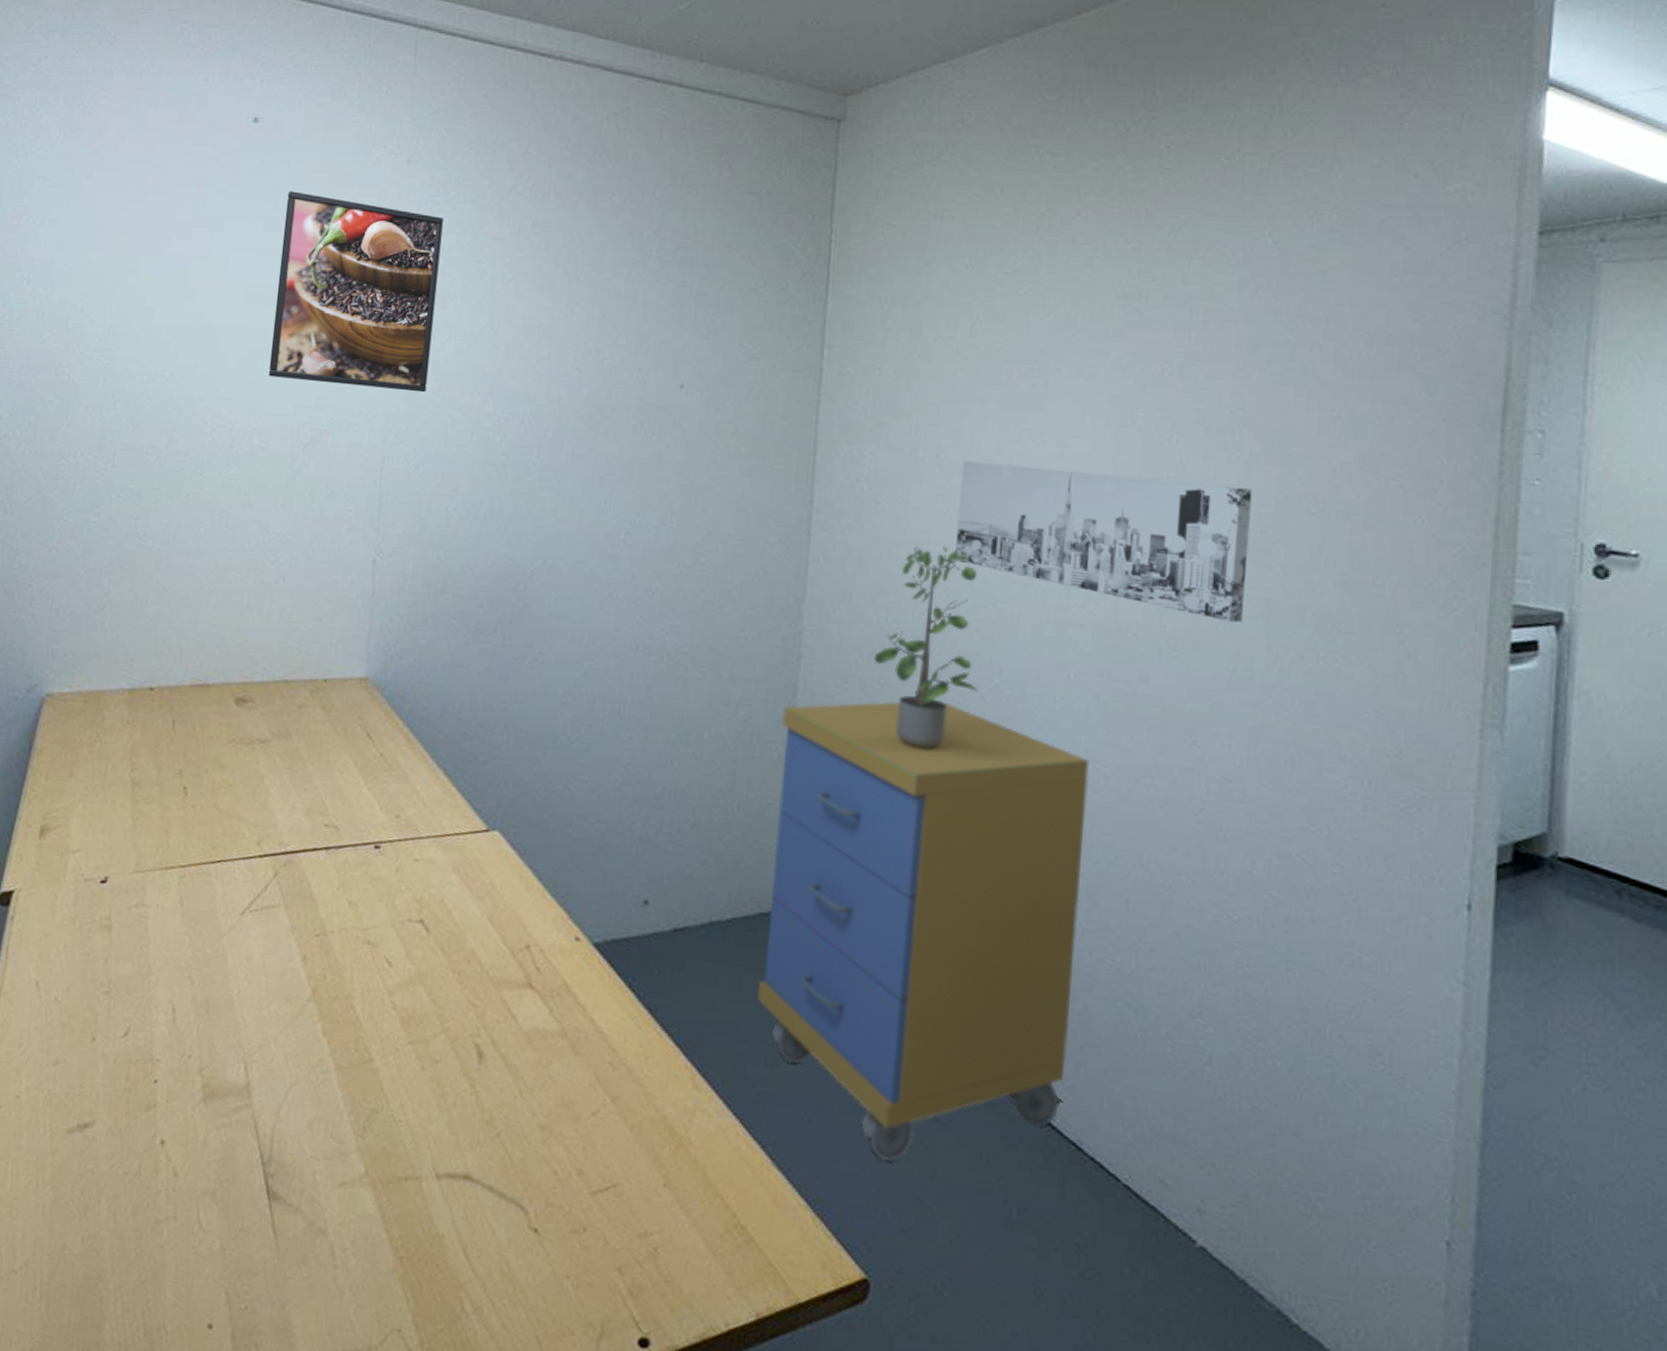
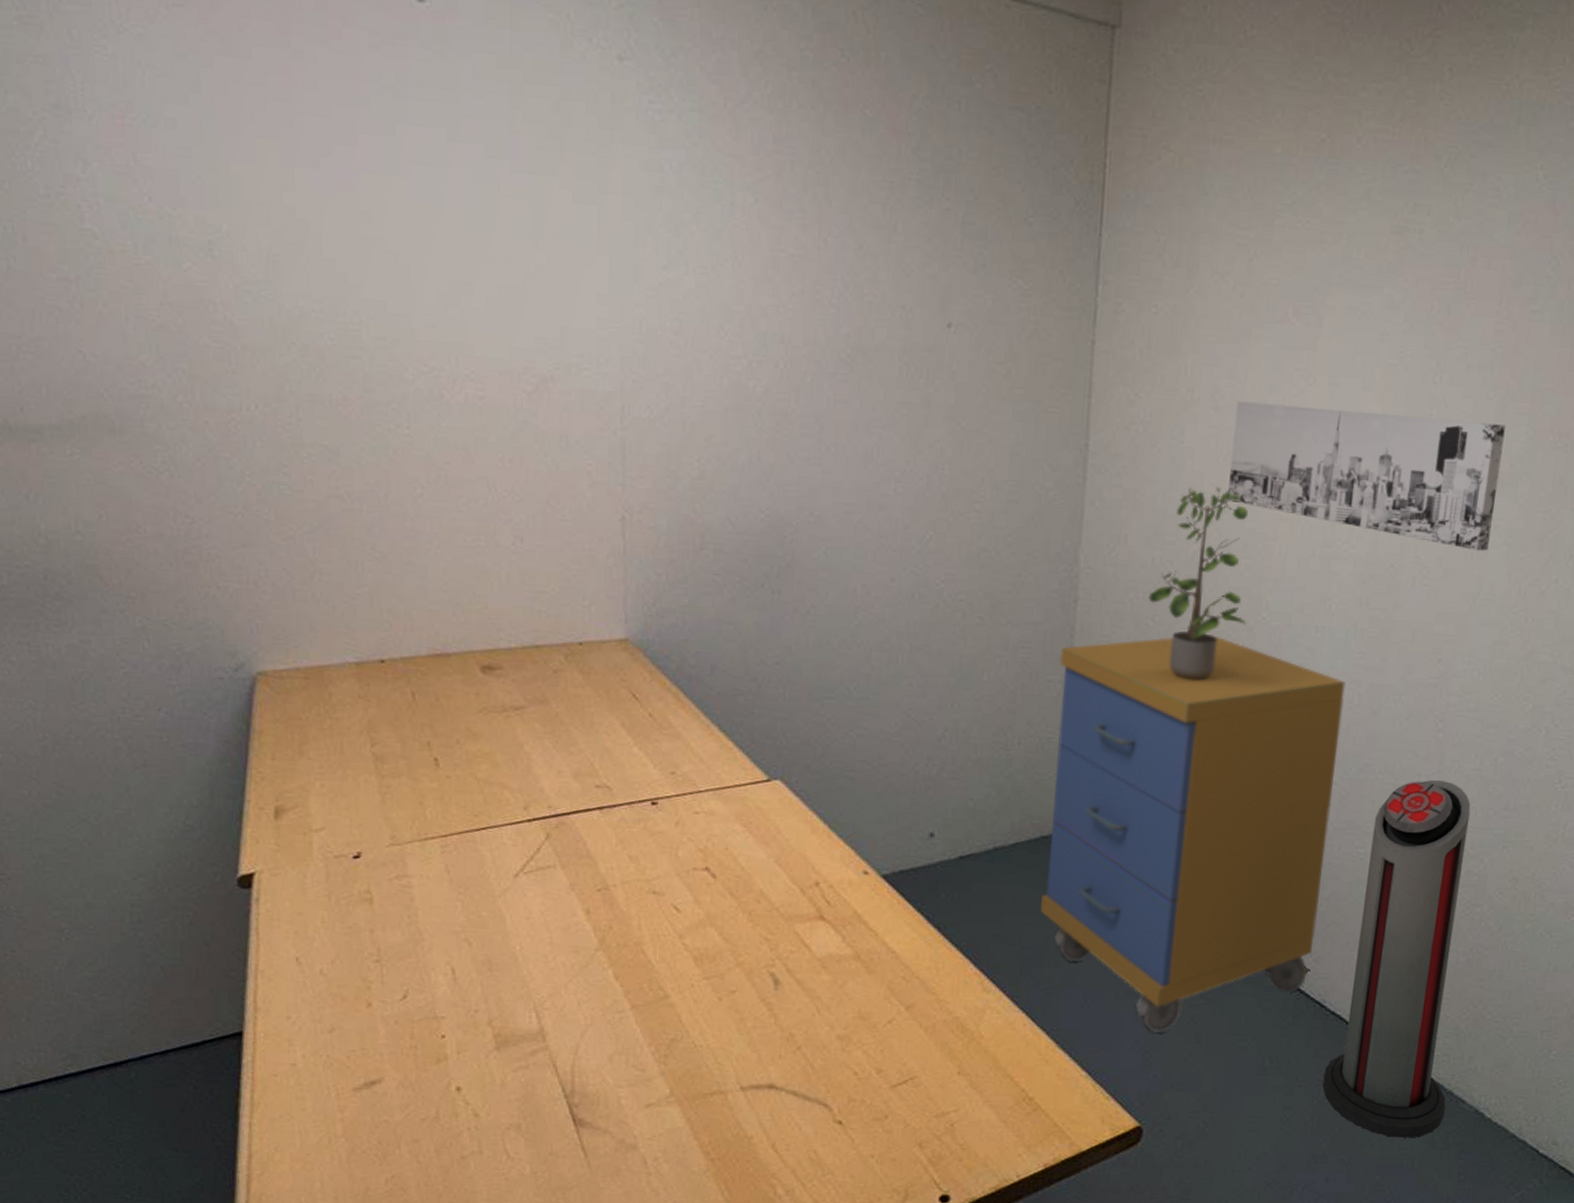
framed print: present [268,191,444,393] -> none [473,91,669,333]
air purifier: none [1083,880,1244,1339] -> present [1322,780,1471,1138]

